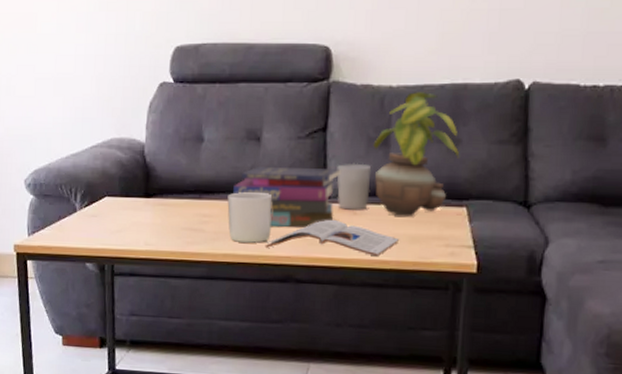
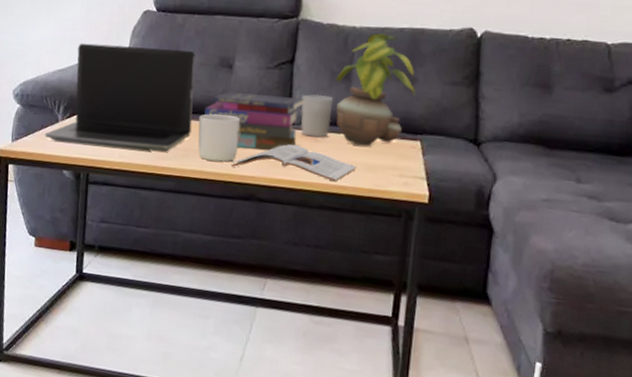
laptop computer: none [62,123,221,236] -> present [44,43,196,152]

